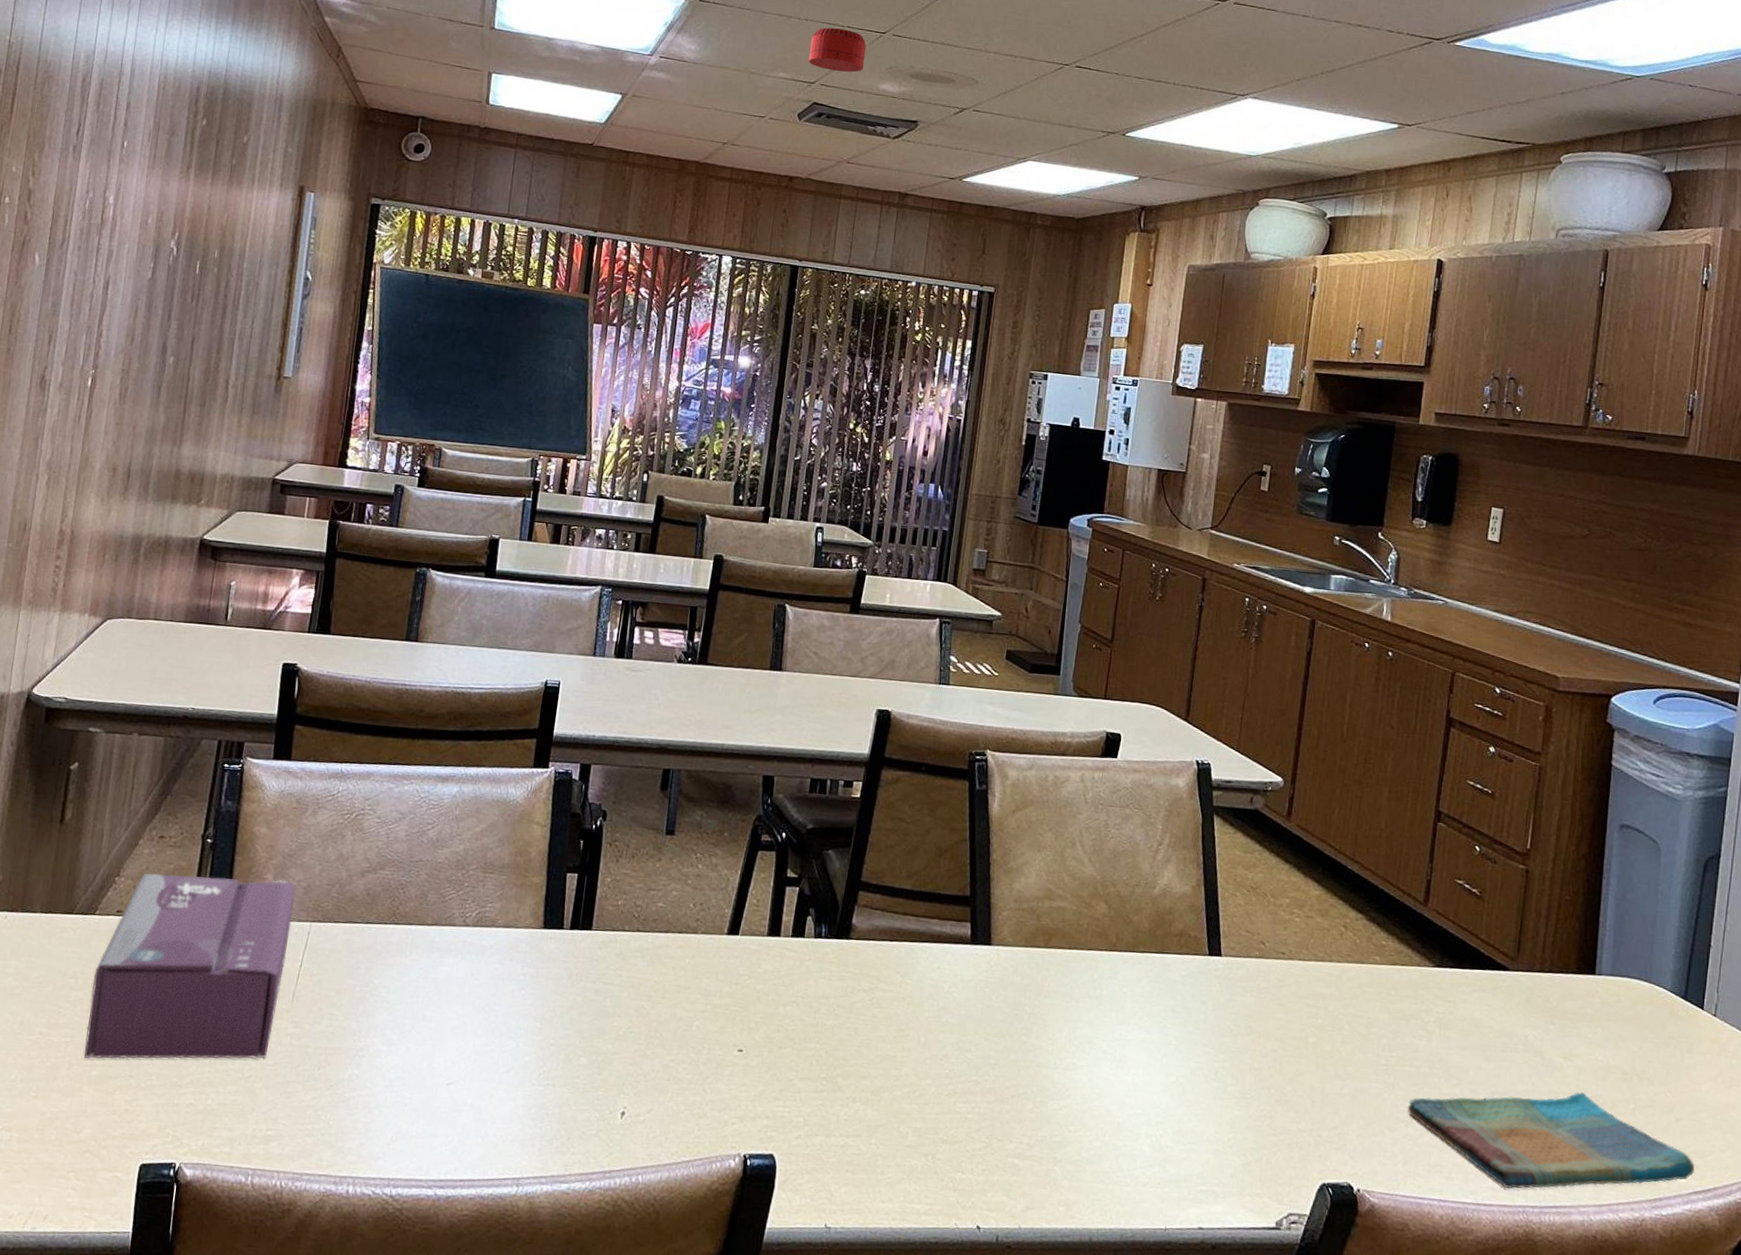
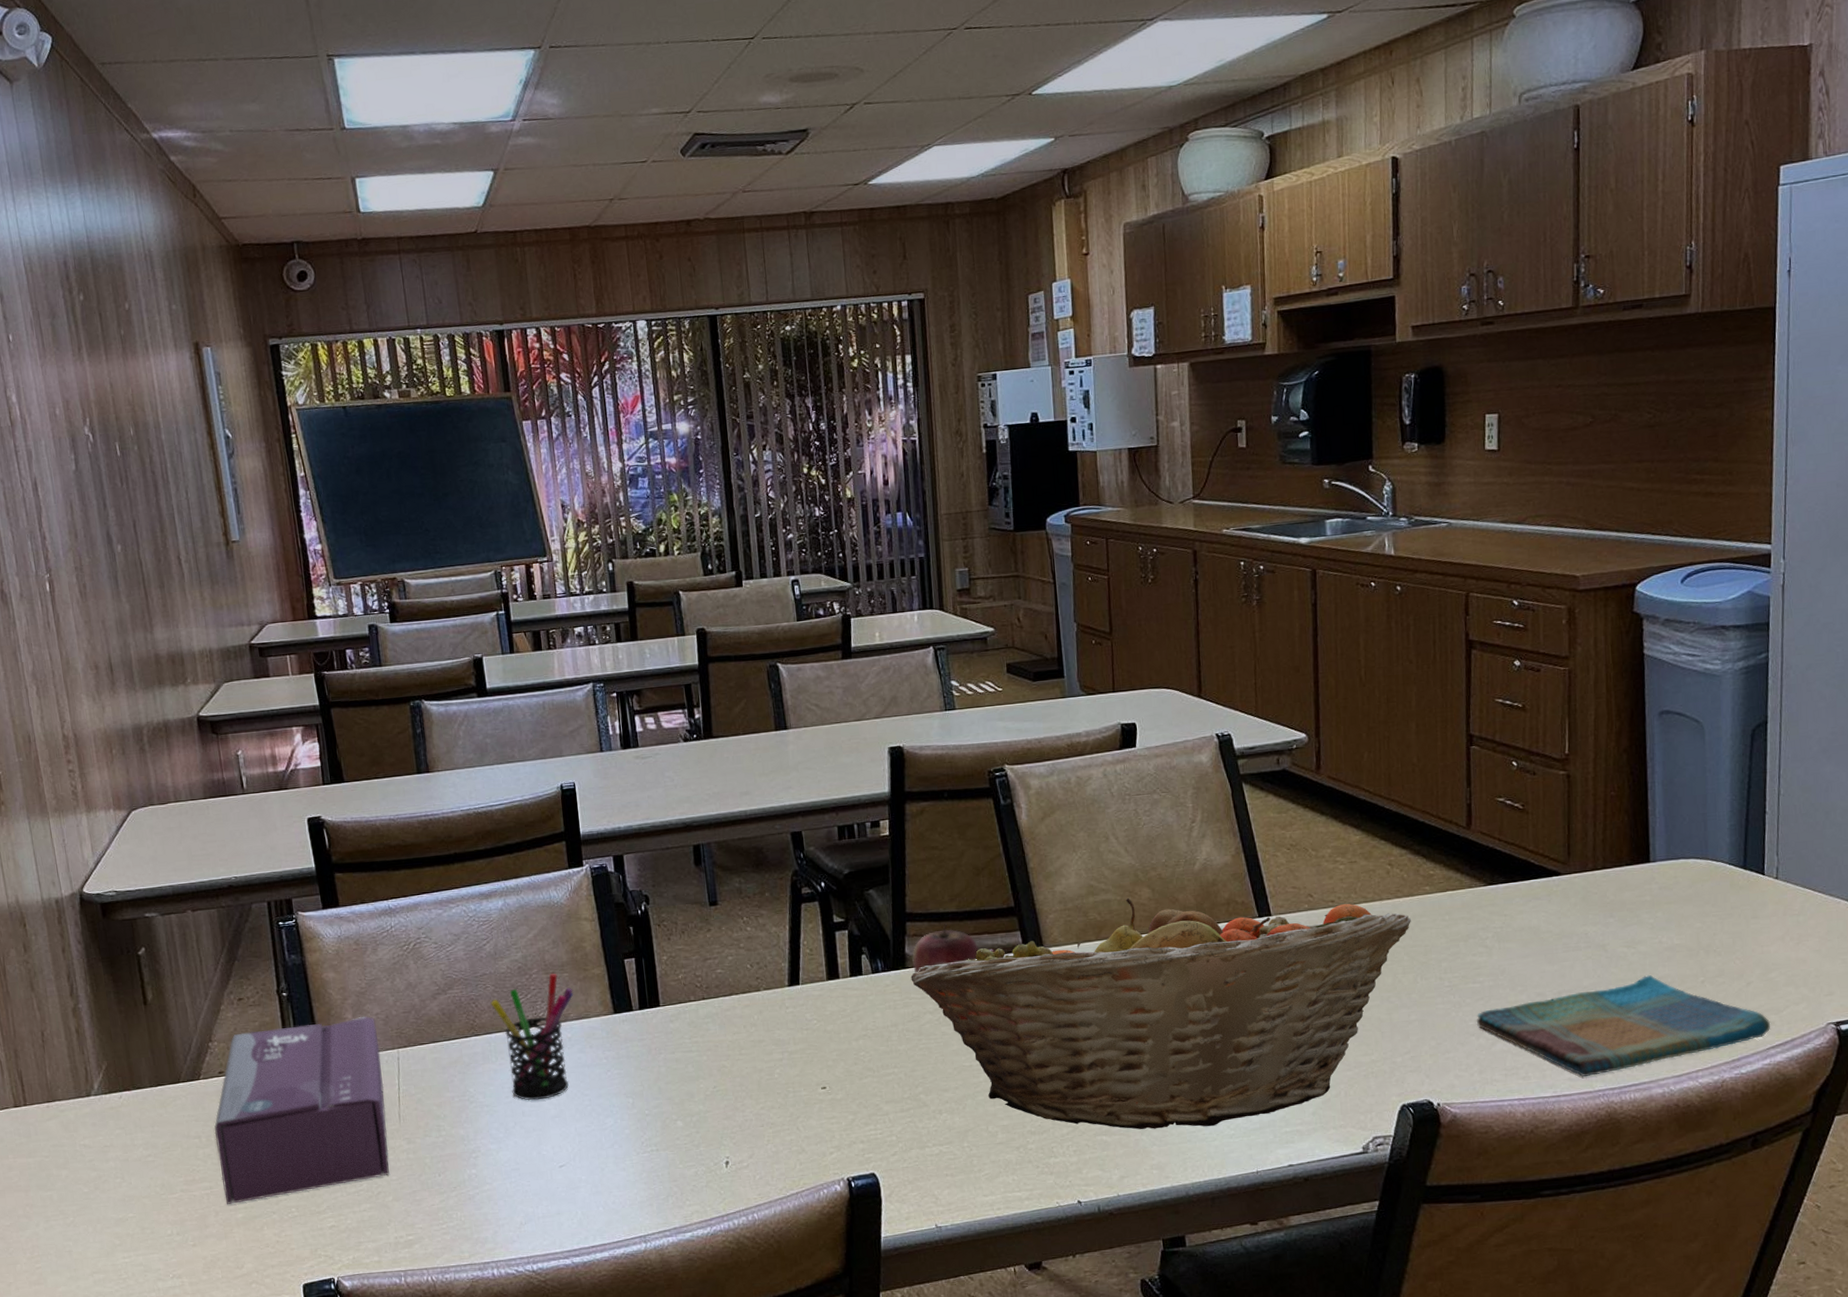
pen holder: none [417,873,508,1007] -> present [491,973,574,1101]
smoke detector: present [808,27,867,73] -> none [677,43,739,94]
fruit basket: none [852,910,1357,1170] -> present [911,898,1411,1129]
apple: none [856,900,926,946] -> present [912,924,979,973]

